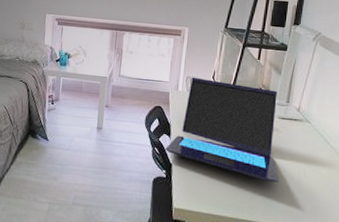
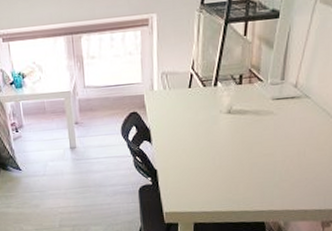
laptop: present [164,77,279,183] -> none [147,68,276,170]

